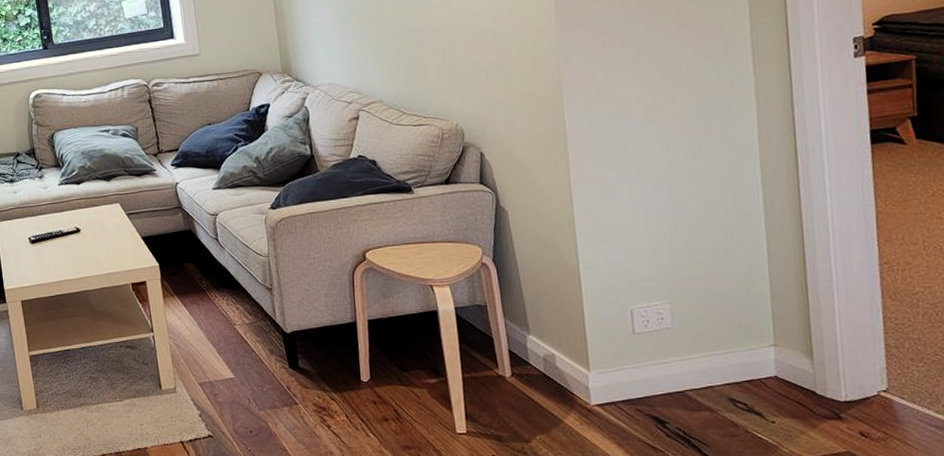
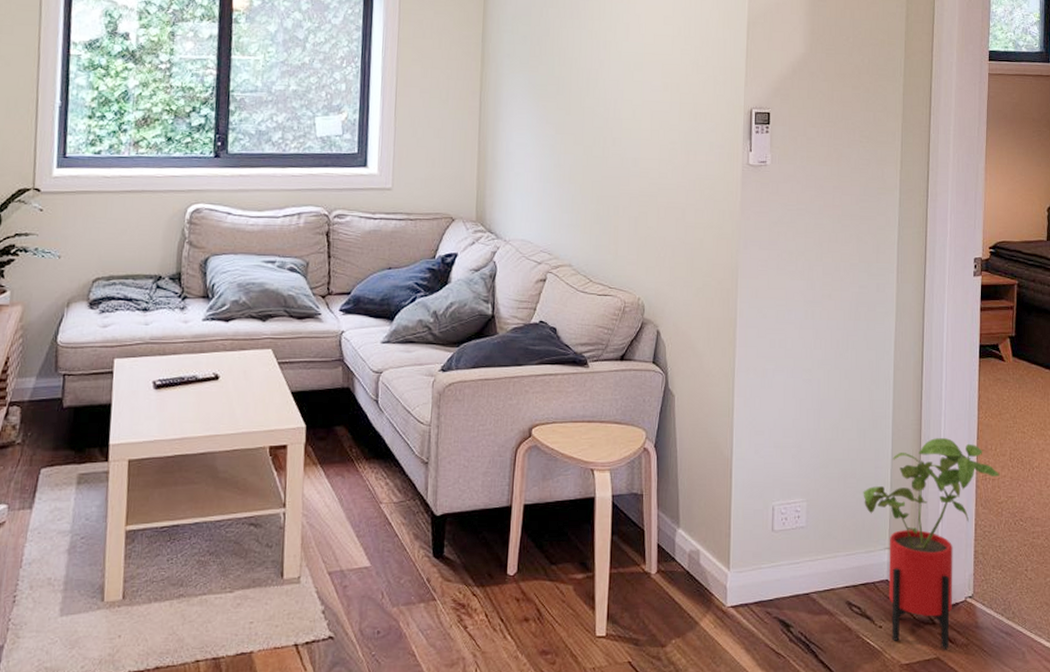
house plant: none [736,231,911,444] -> present [863,438,1000,650]

